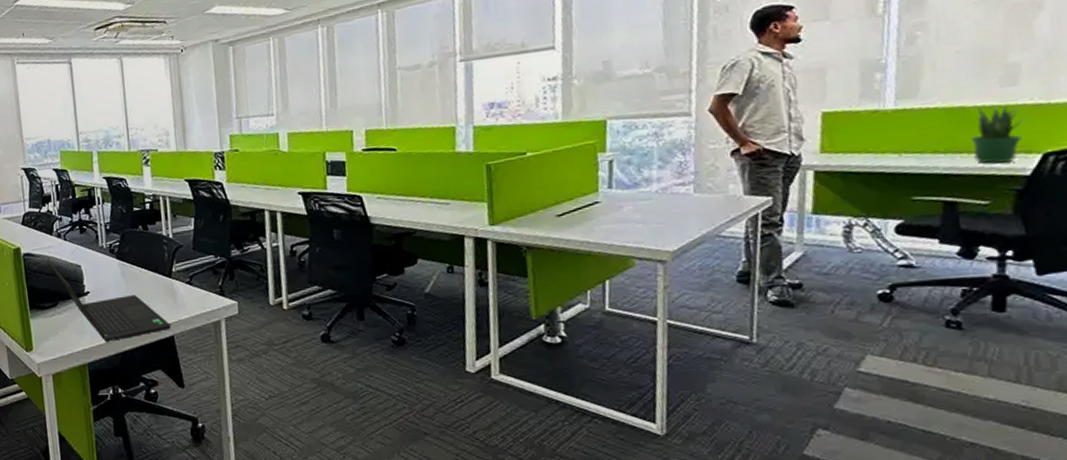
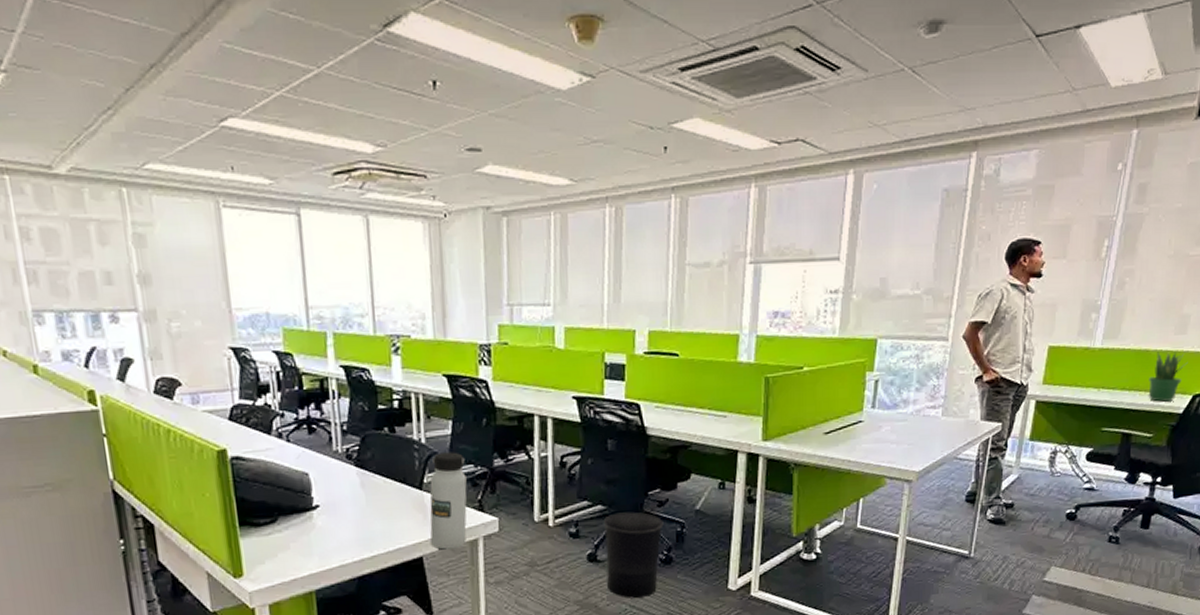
laptop: present [46,259,172,342] -> none [262,465,420,565]
water bottle: none [177,244,211,330] -> present [429,452,467,550]
waste bin: none [333,295,394,378] -> present [603,512,664,598]

